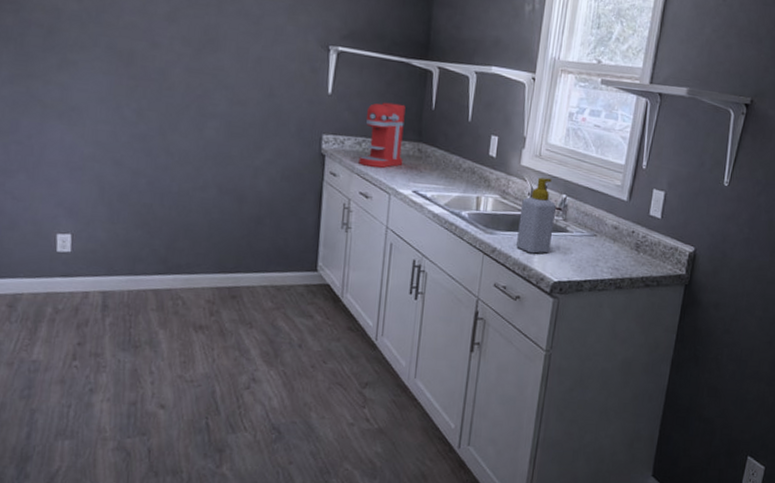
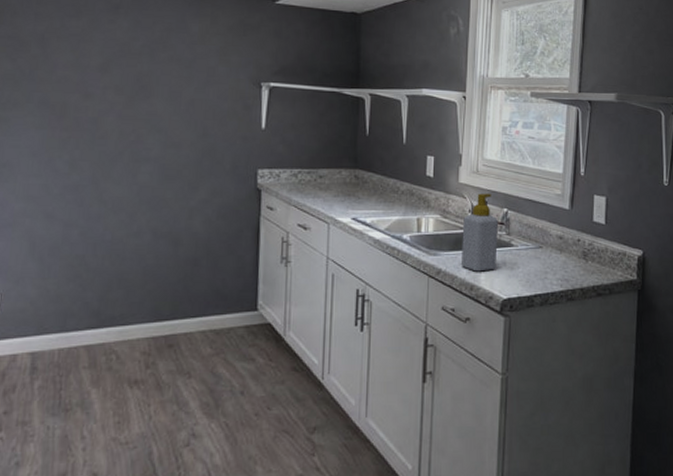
coffee maker: present [359,102,406,168] -> none [295,132,341,197]

